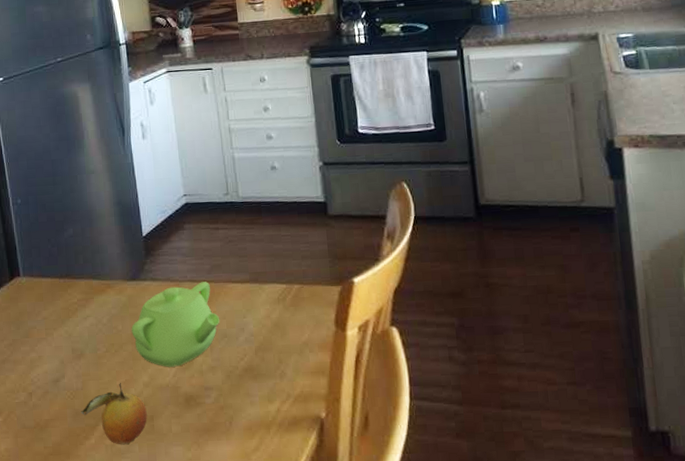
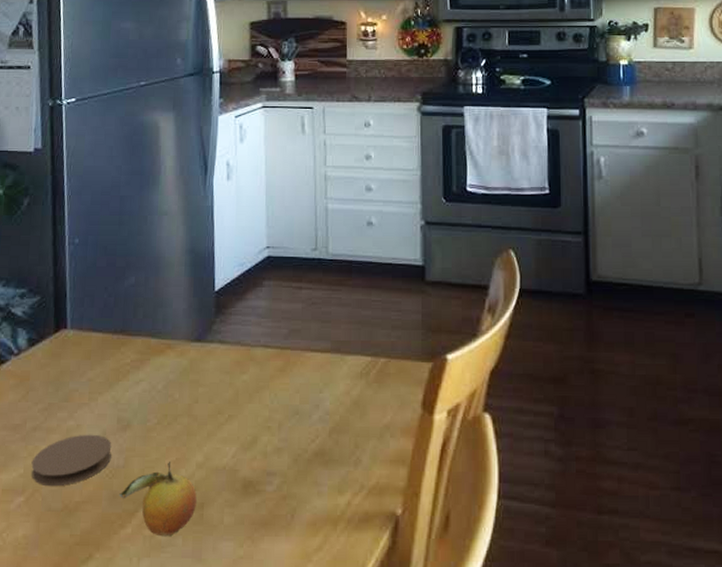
coaster: none [4,363,71,408] -> present [31,434,112,487]
teapot: present [131,281,220,367] -> none [189,348,293,446]

